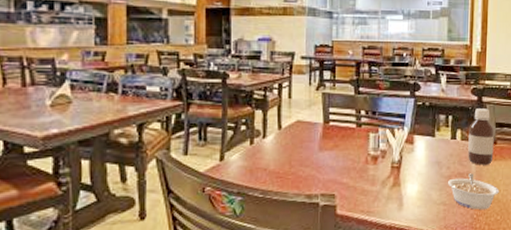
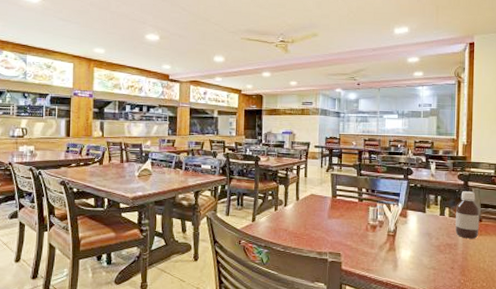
legume: present [447,173,499,210] -> none [436,245,485,276]

